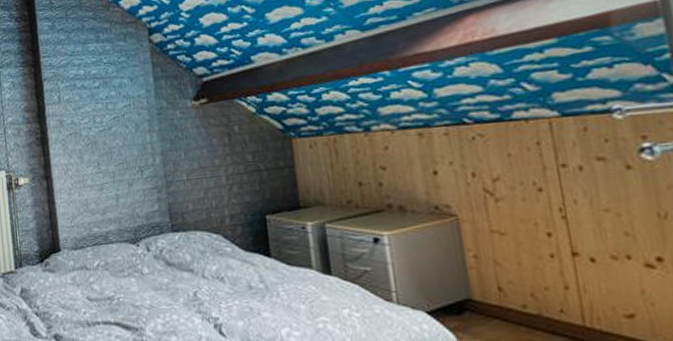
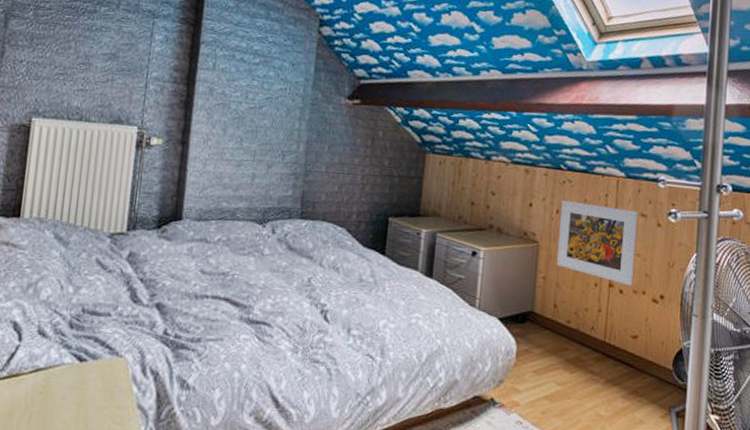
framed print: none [476,155,608,252] -> present [557,201,638,286]

